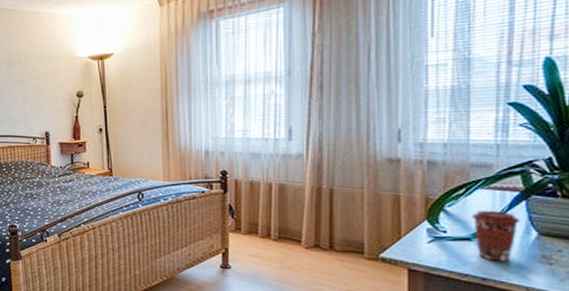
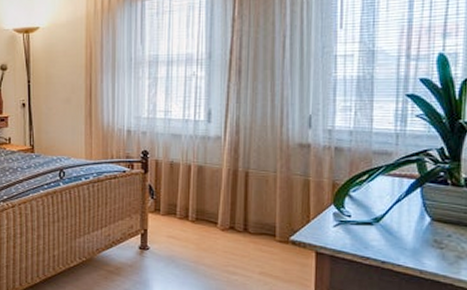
coffee cup: present [472,210,520,262] -> none [373,195,416,246]

